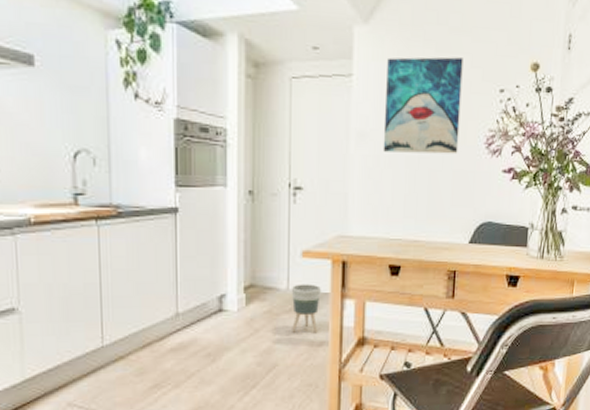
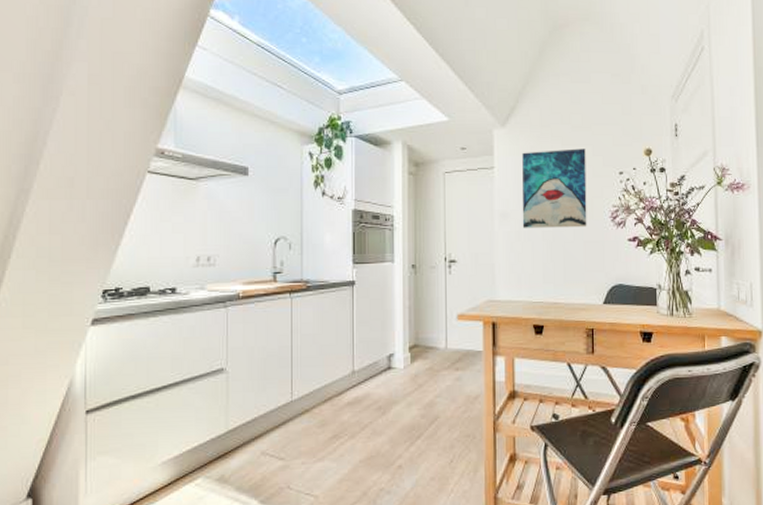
planter: present [291,284,321,334] -> none [449,343,475,388]

